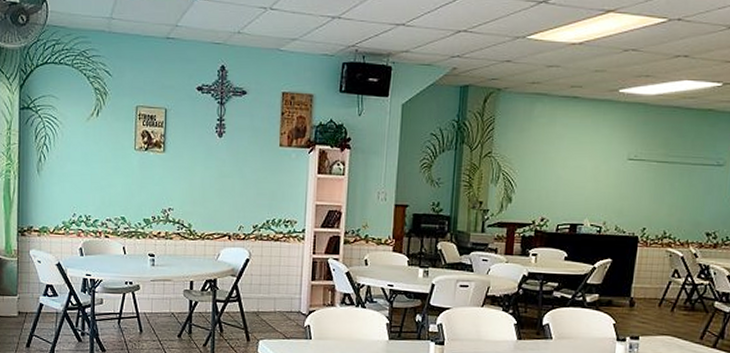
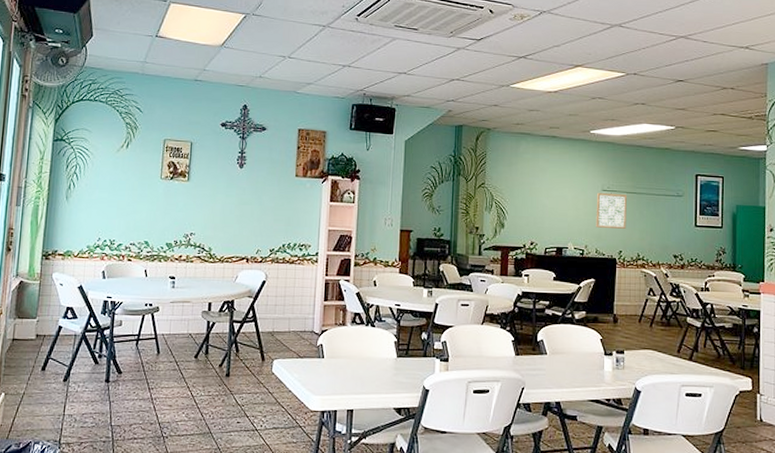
wall art: none [617,161,658,203] -> present [596,192,628,229]

